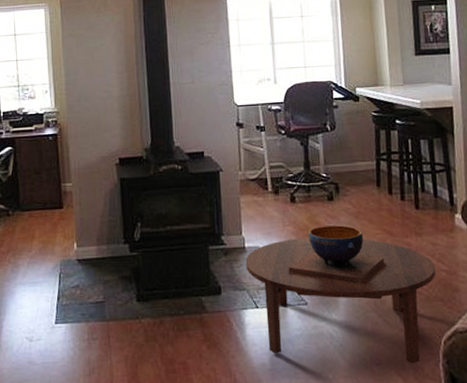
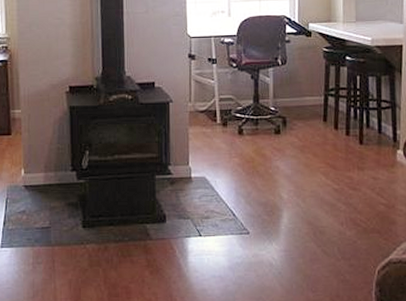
coffee table: present [245,238,436,364] -> none [191,169,375,292]
decorative bowl: present [288,225,385,284] -> none [232,158,326,215]

